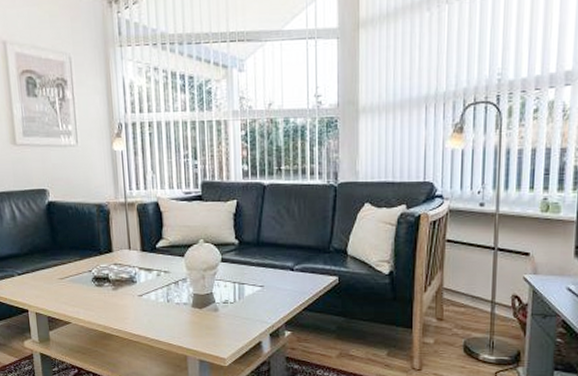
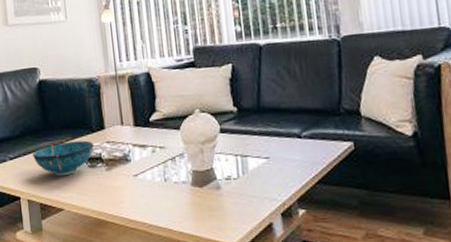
decorative bowl: none [41,261,102,293] -> present [33,140,94,176]

